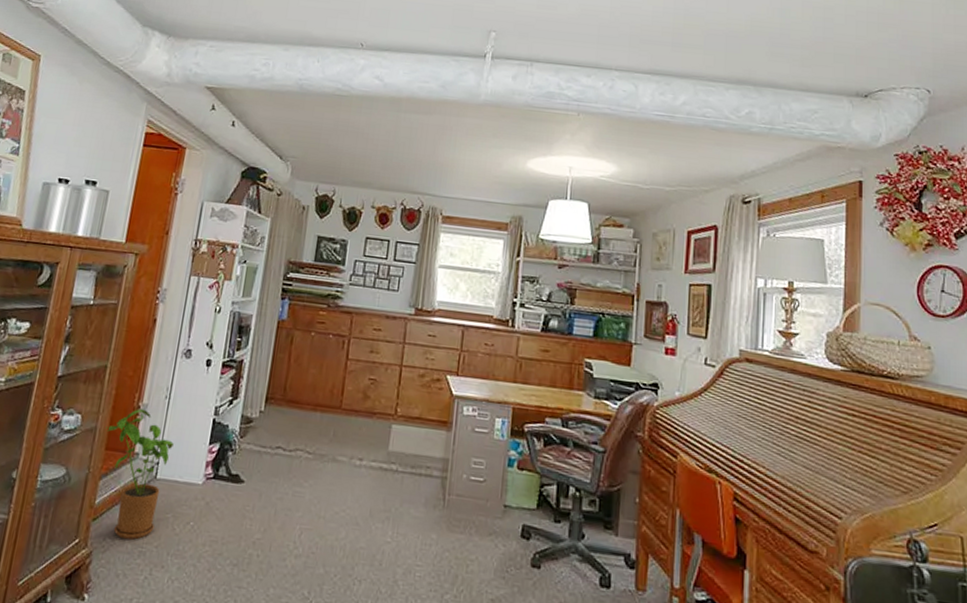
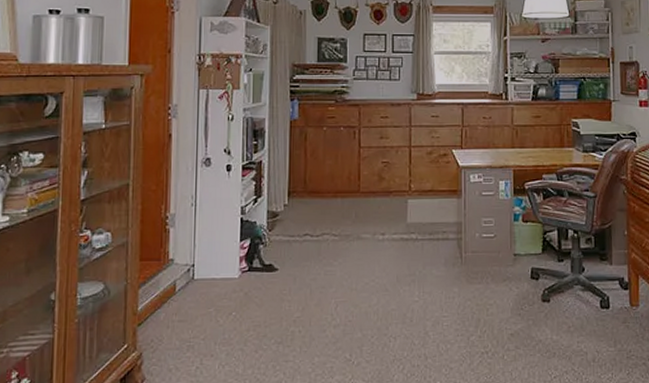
house plant: present [106,409,174,540] -> none [137,219,206,337]

